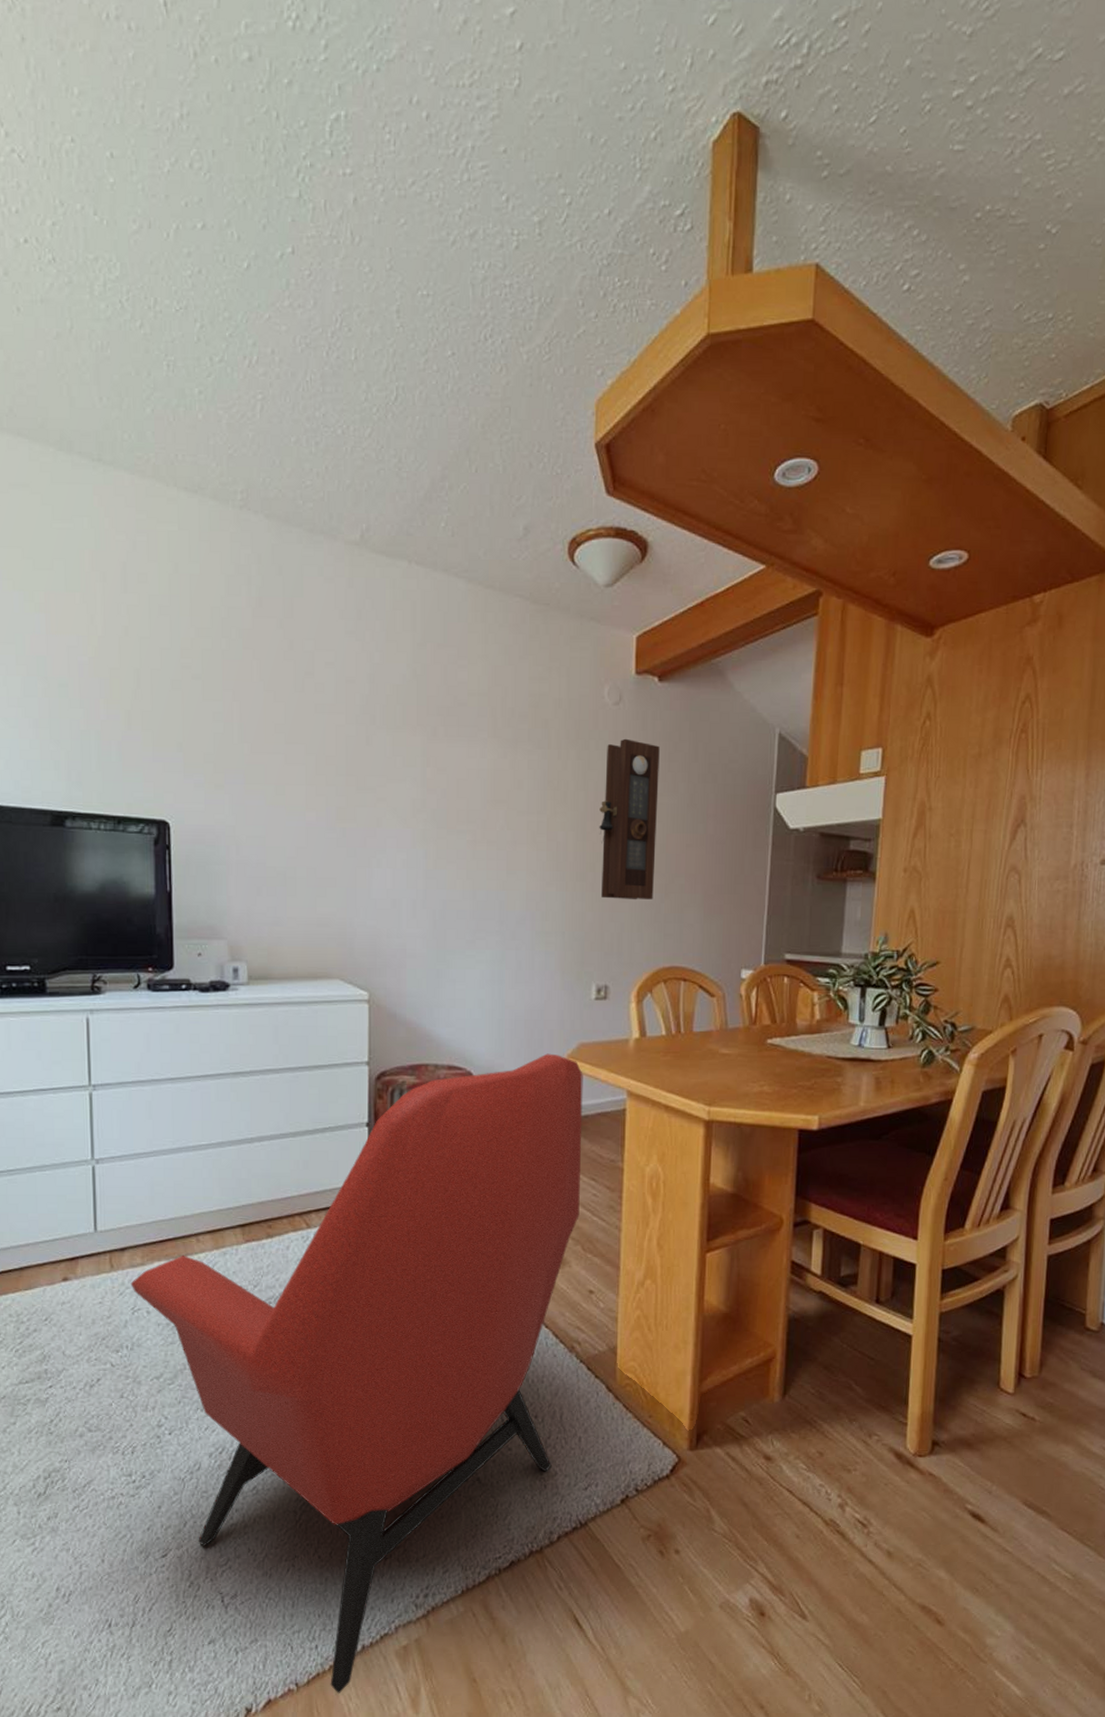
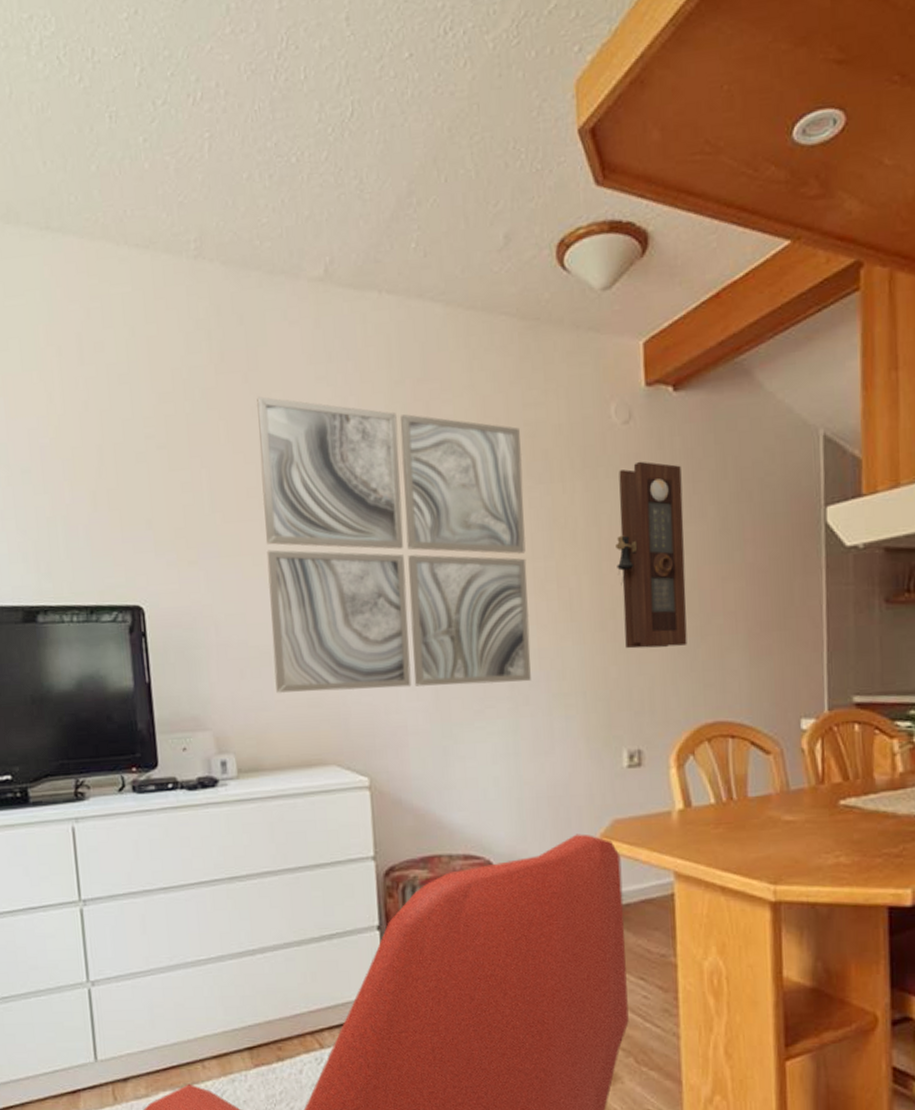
wall art: none [288,642,525,919] -> present [257,396,531,693]

